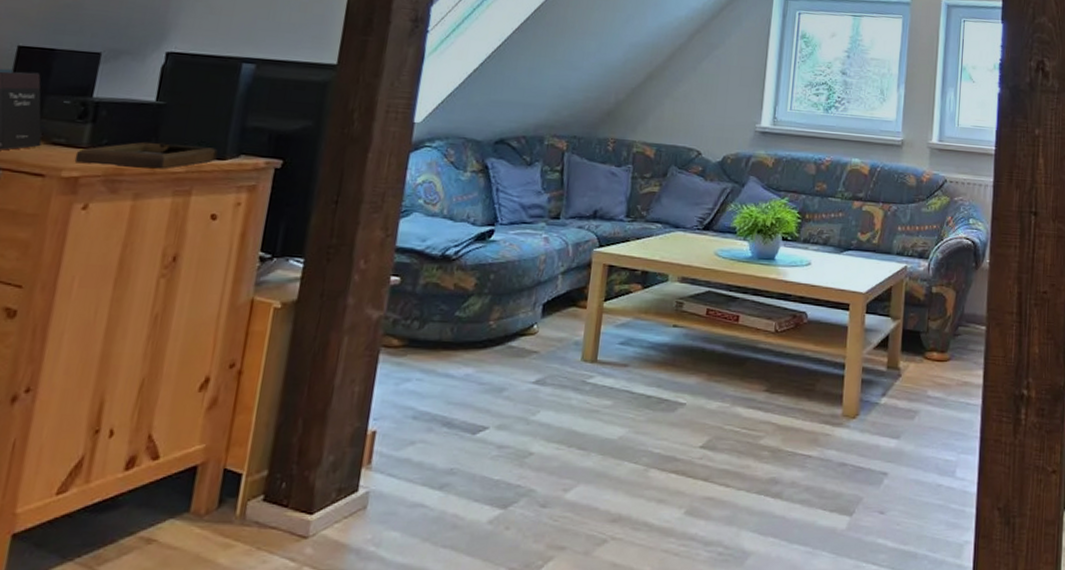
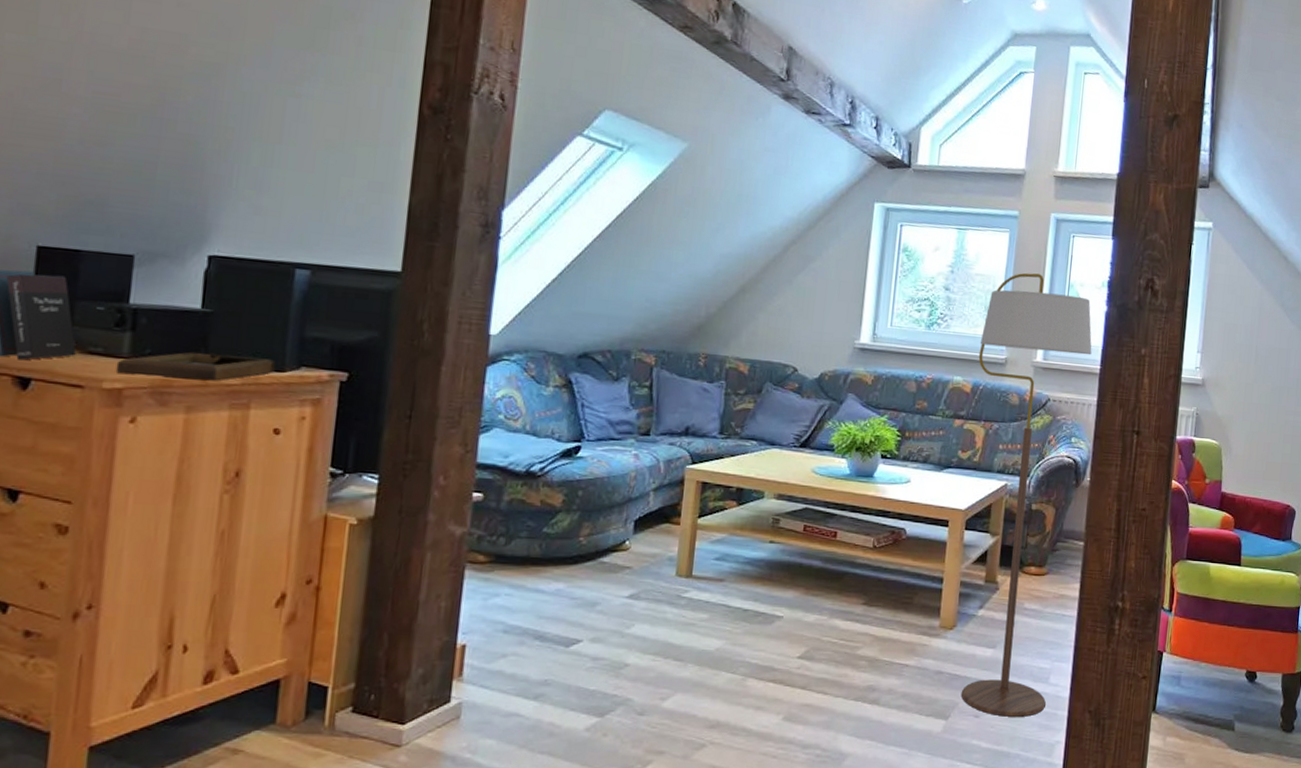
floor lamp: none [866,56,987,514] -> present [961,272,1092,717]

